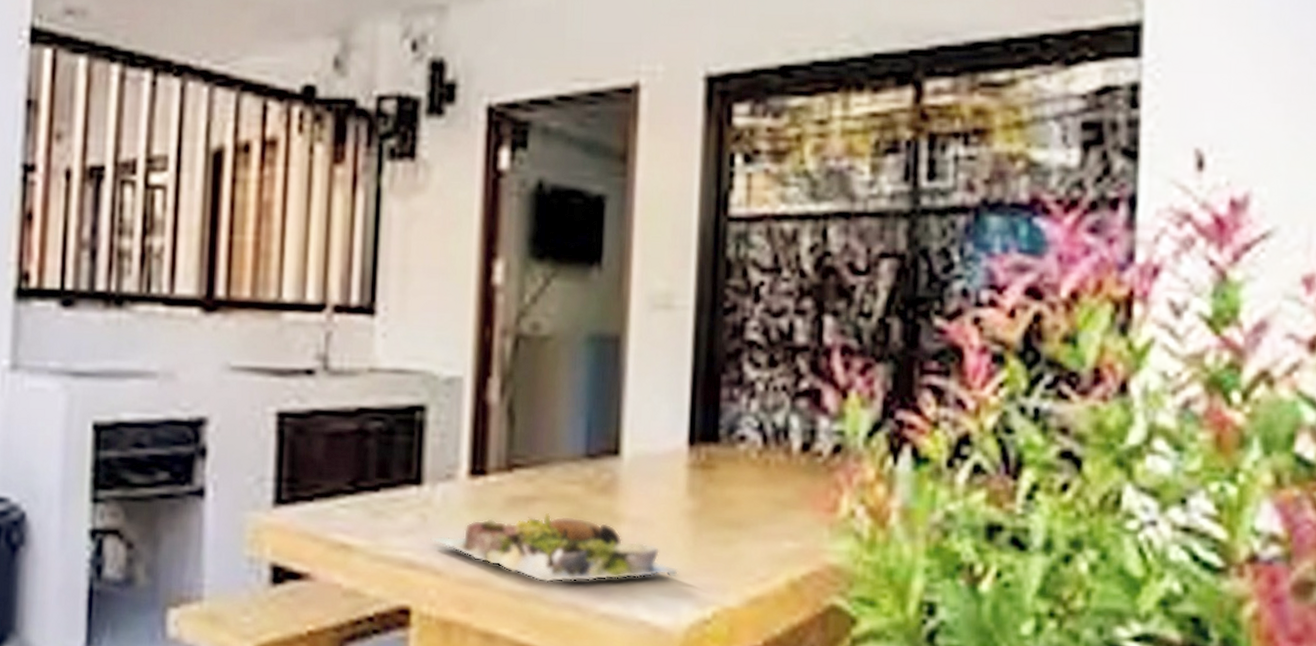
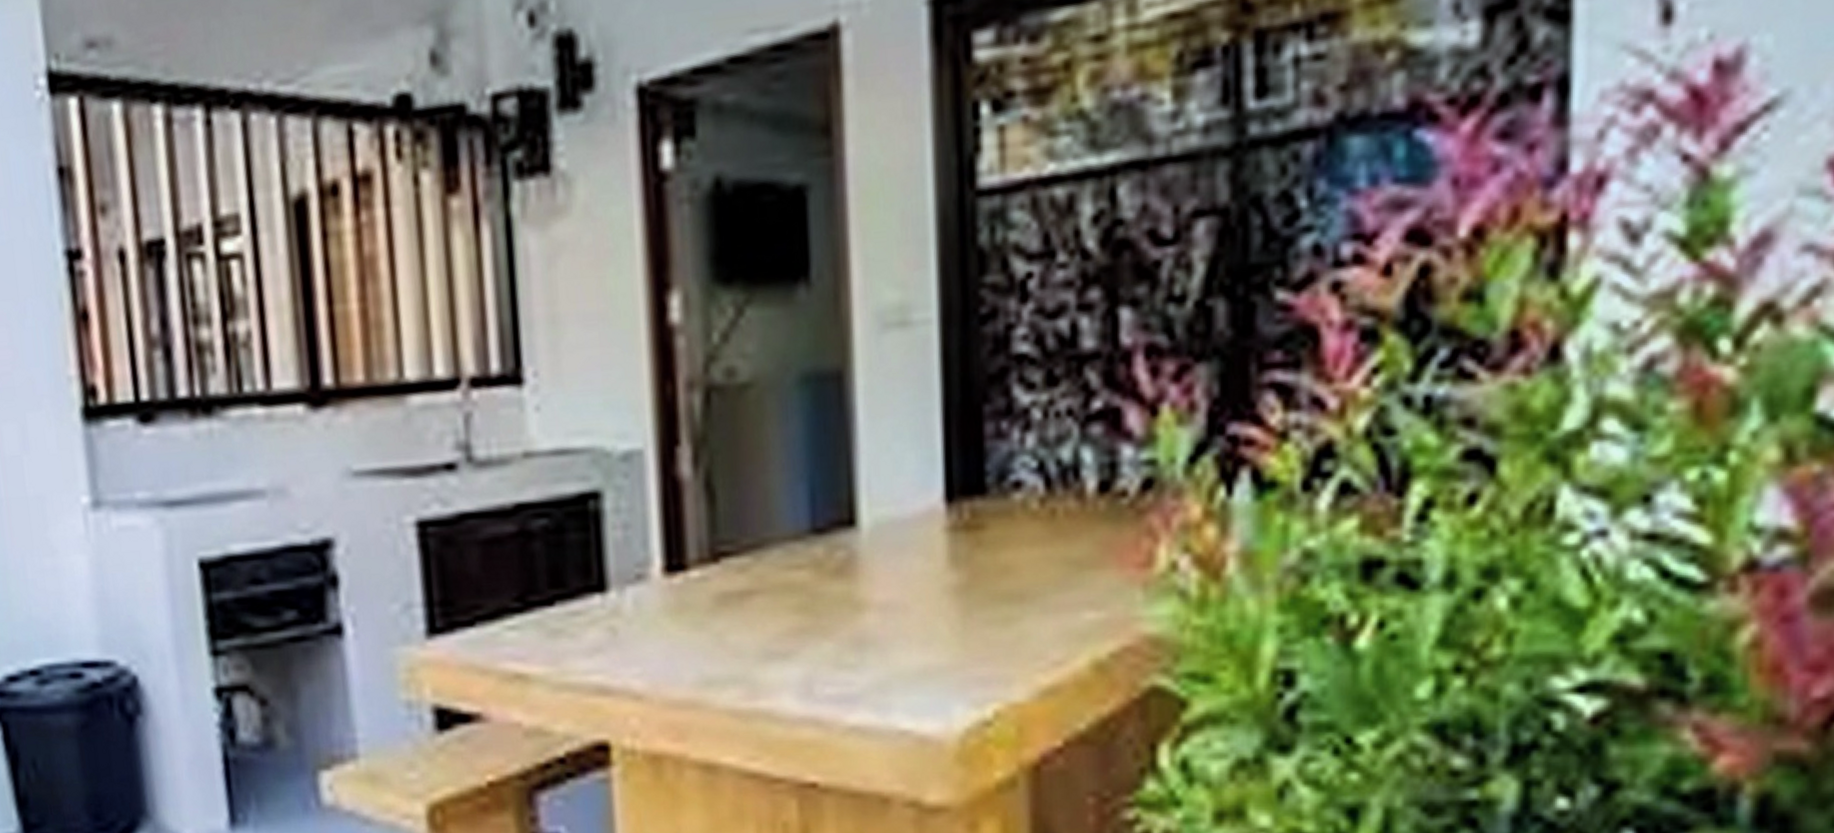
food platter: present [430,513,680,583] -> none [624,609,947,695]

